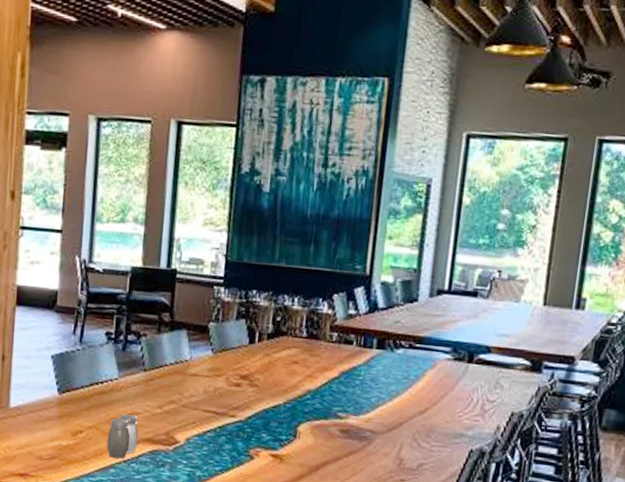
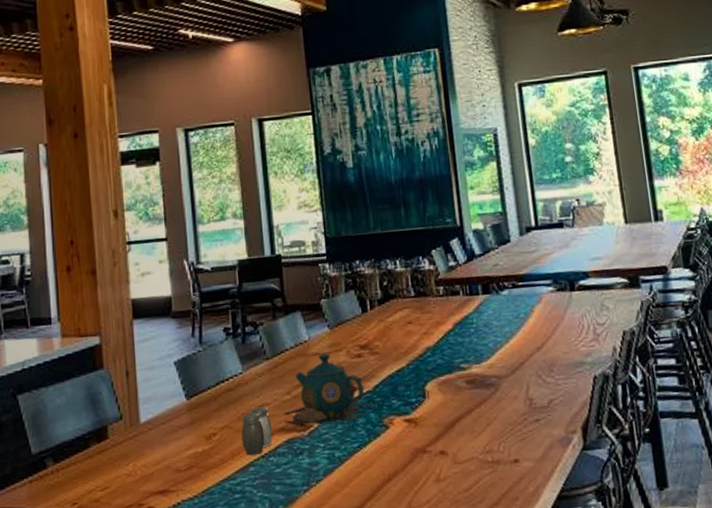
teapot: none [151,375,243,446] -> present [283,353,374,427]

